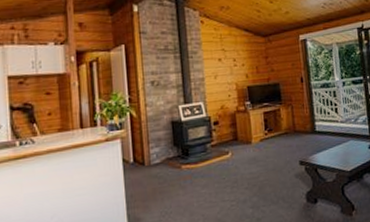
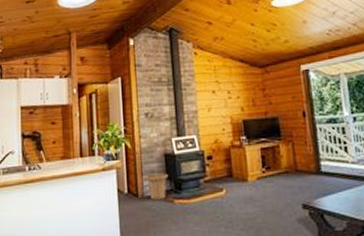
basket: none [151,140,175,168] -> present [144,173,168,201]

